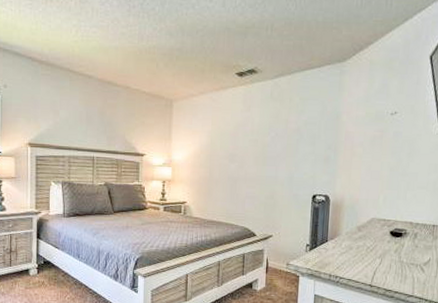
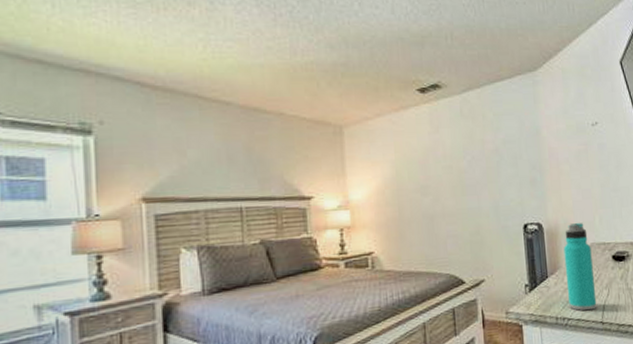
water bottle: none [343,199,371,274] -> present [563,223,597,311]

